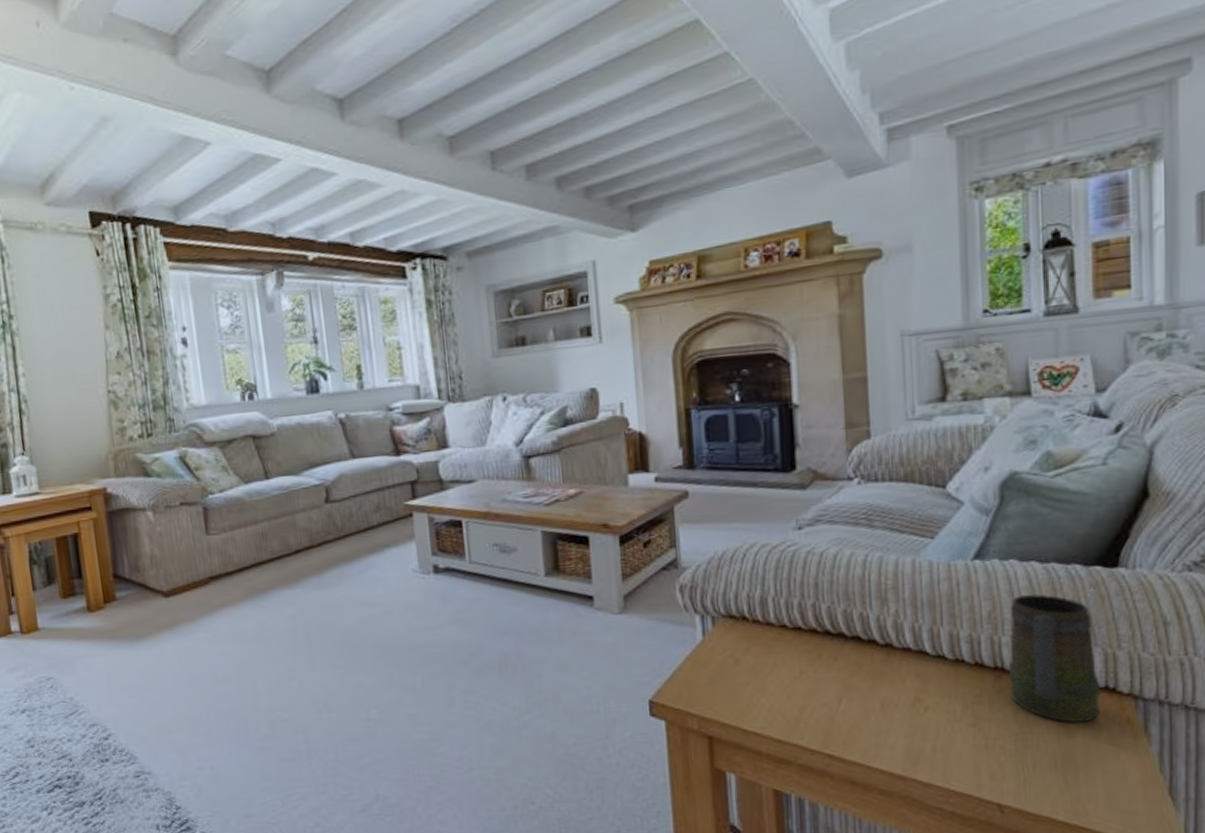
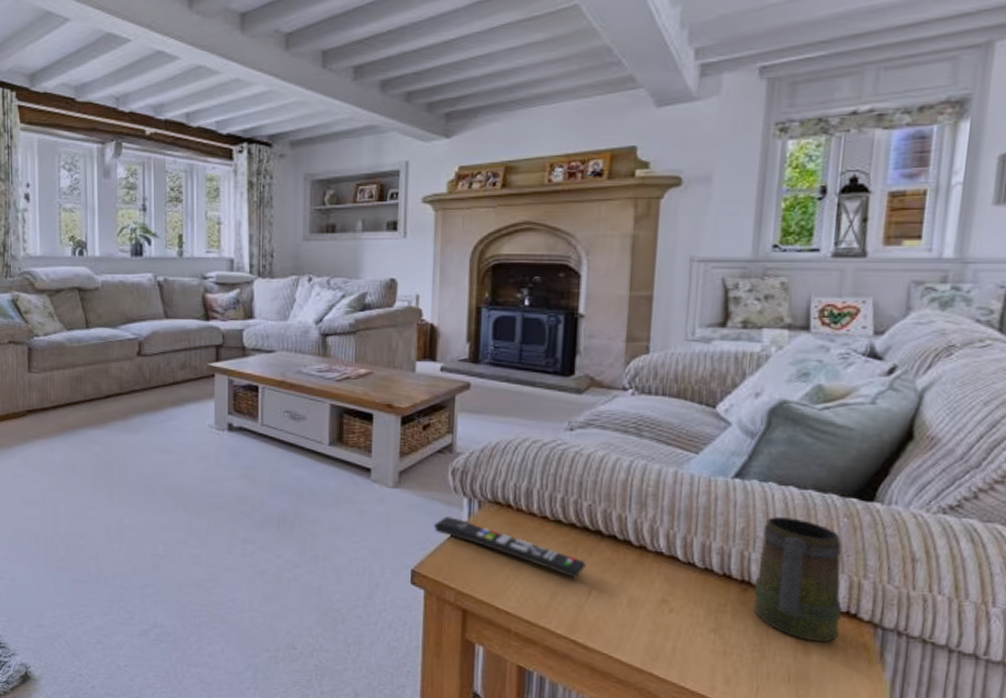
remote control: none [666,637,834,687] -> present [433,516,587,578]

